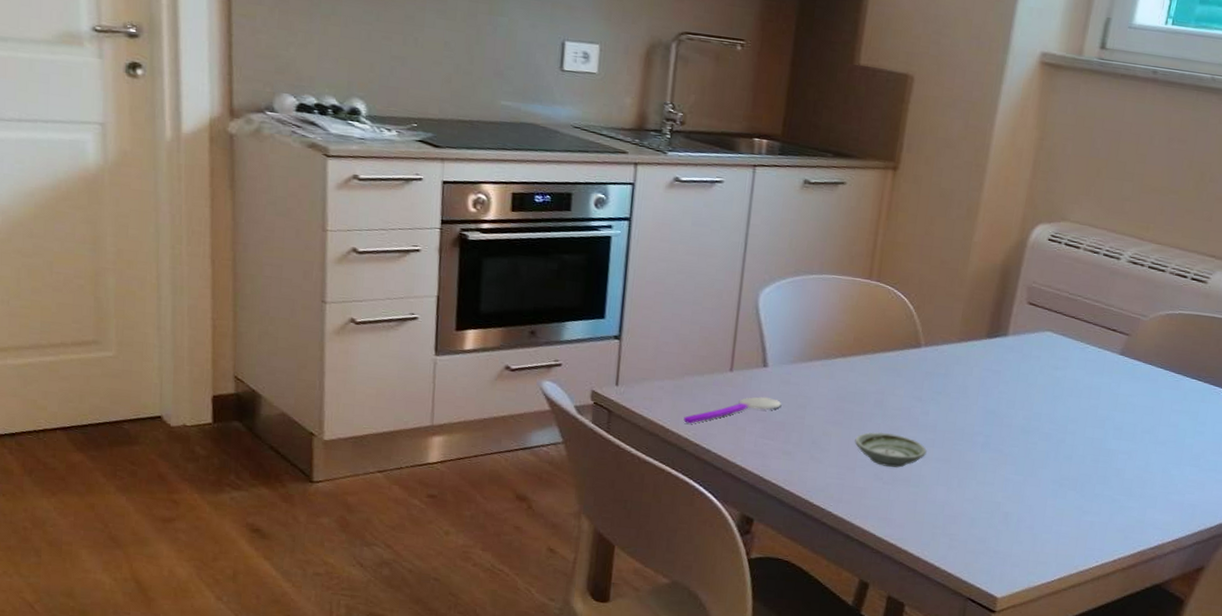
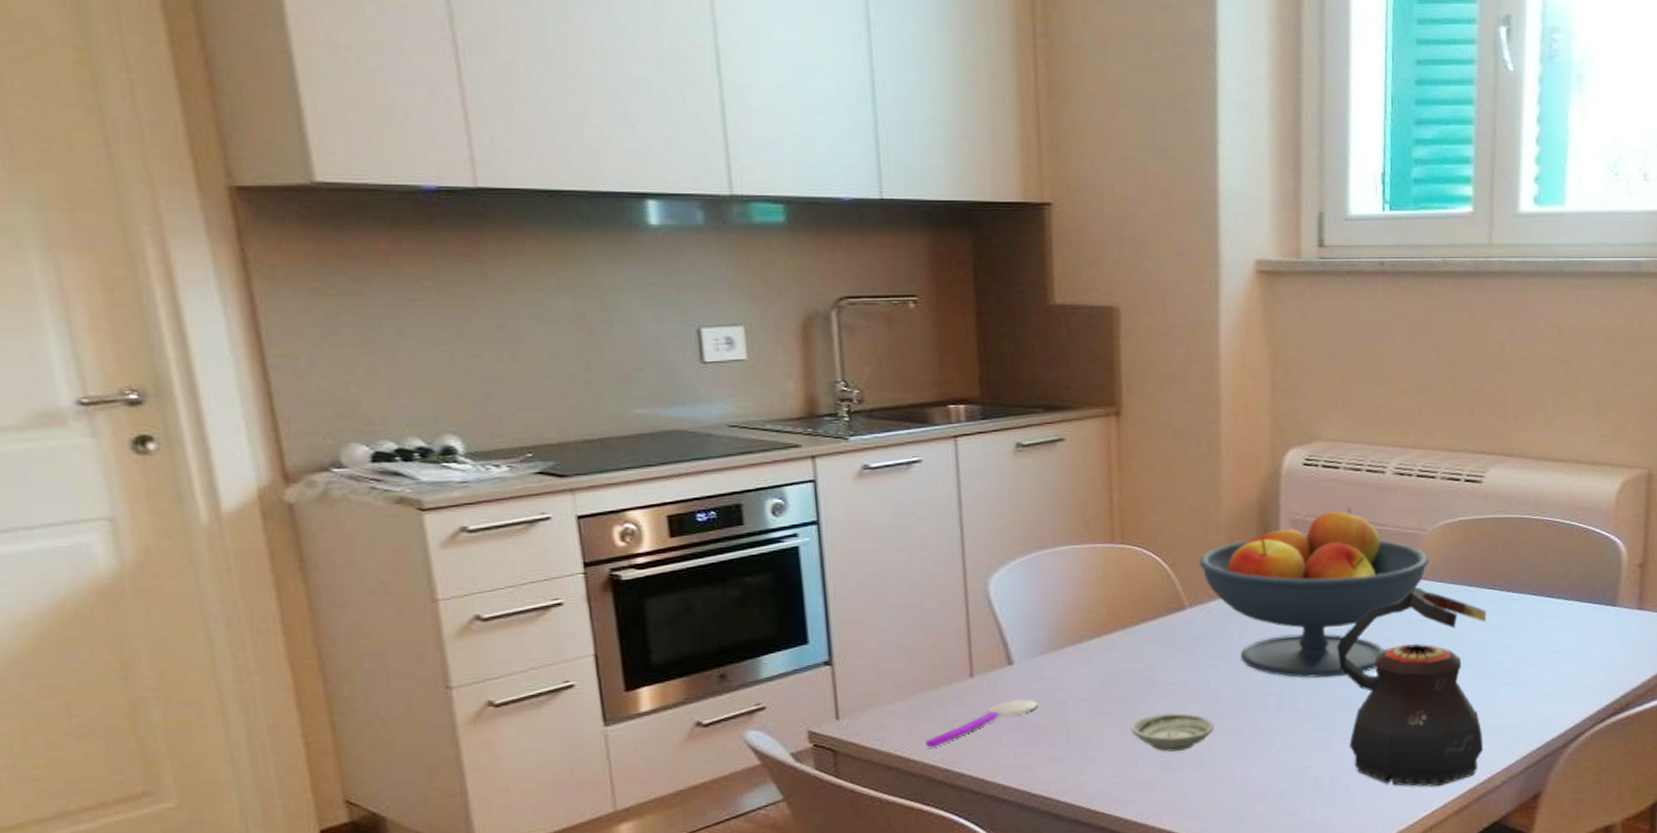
fruit bowl: none [940,284,1145,431] -> present [1198,507,1429,678]
teapot: none [1040,366,1188,544] -> present [1337,588,1487,787]

